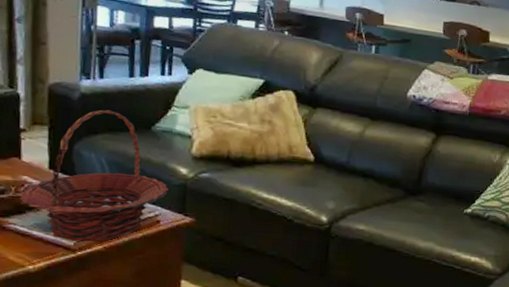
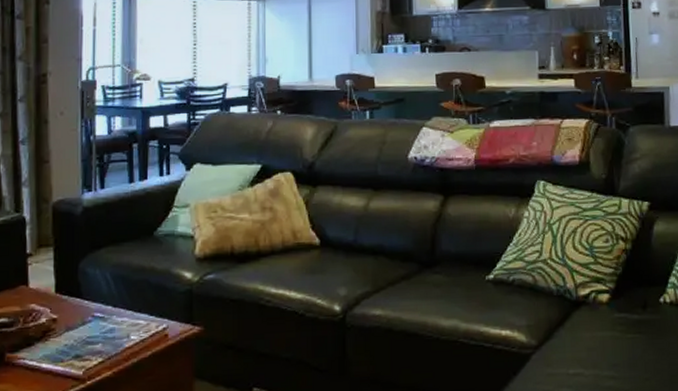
basket: present [20,110,170,242] -> none [28,221,176,370]

